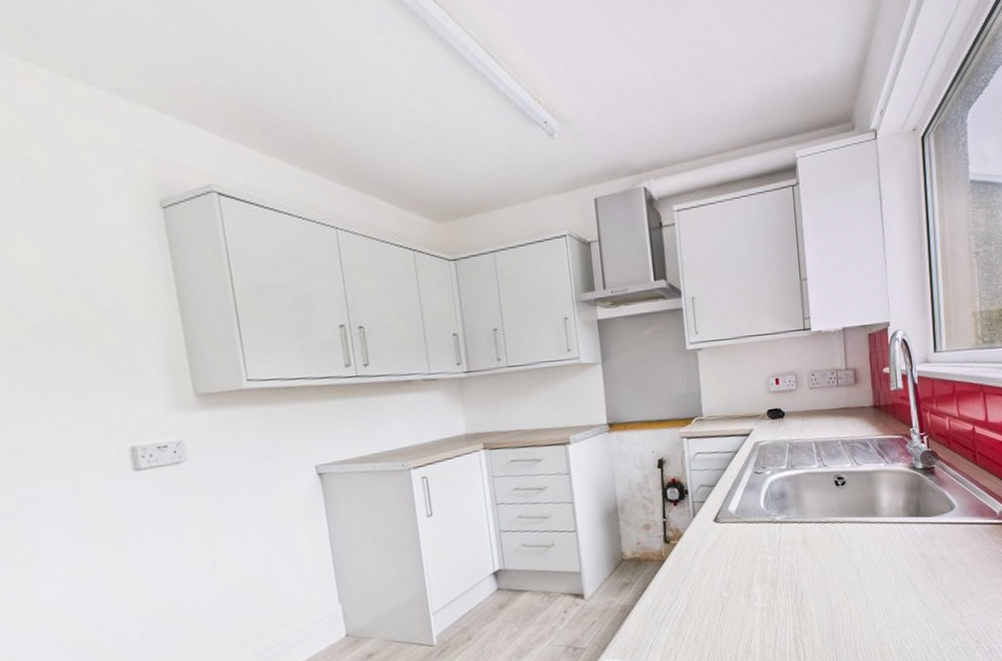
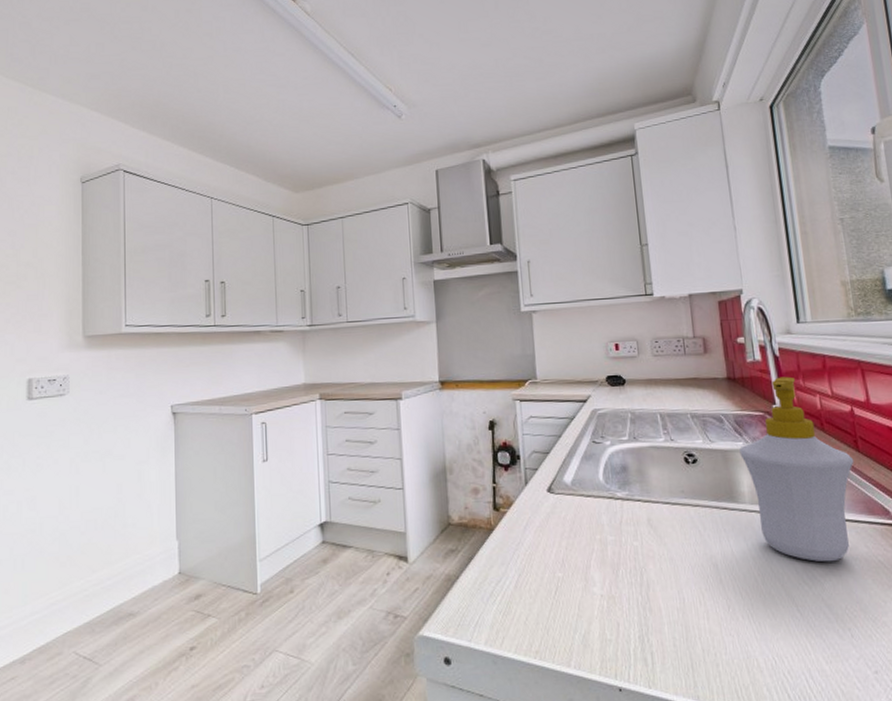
soap bottle: none [881,402,972,560] -> present [739,376,855,562]

